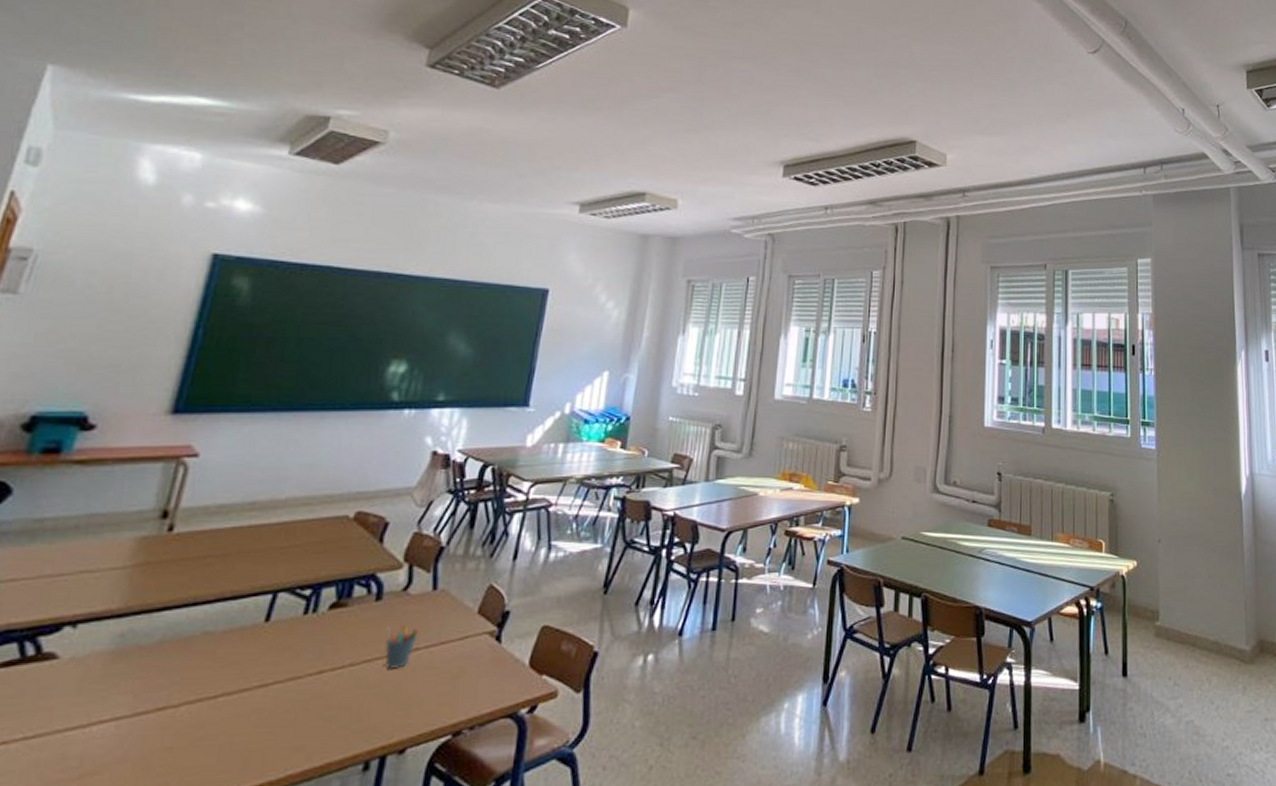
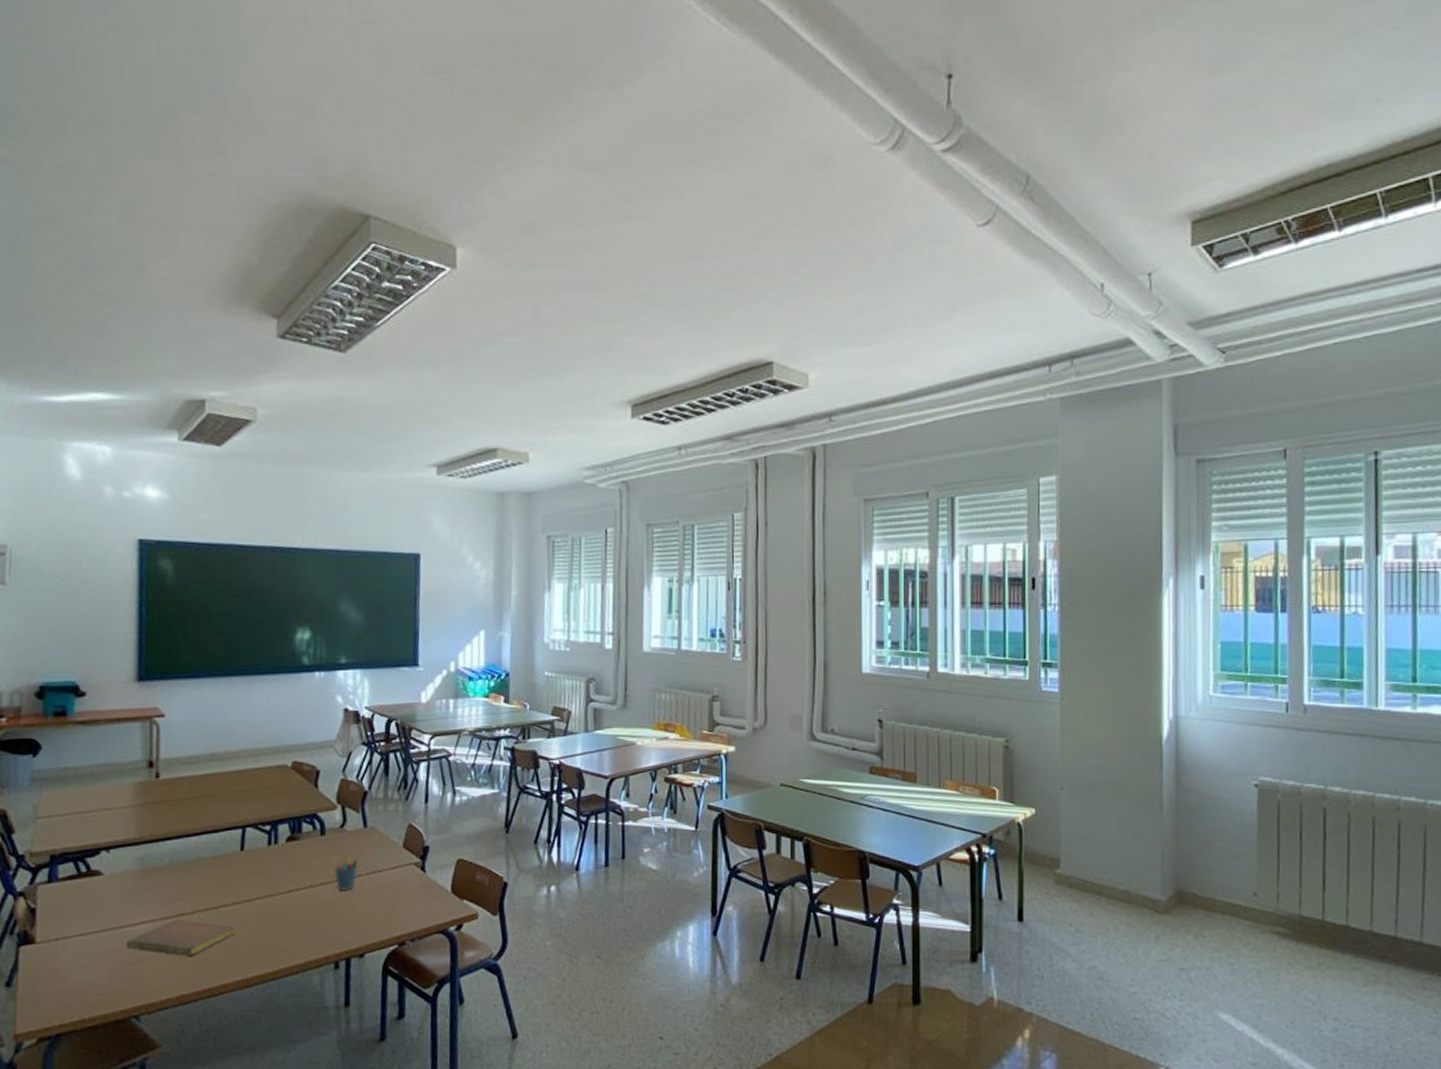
notebook: none [68,714,238,765] -> present [126,919,236,956]

